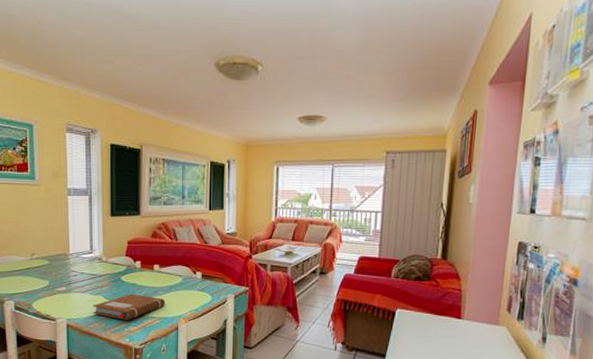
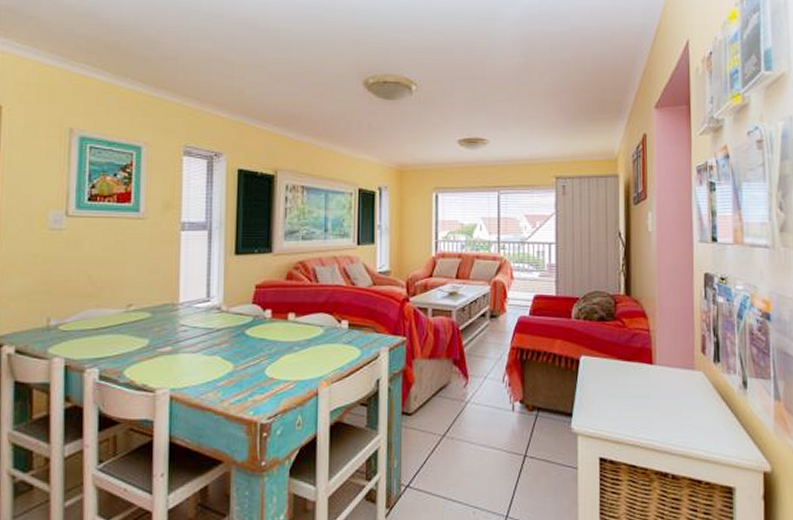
notebook: present [93,294,166,320] -> none [207,351,303,386]

